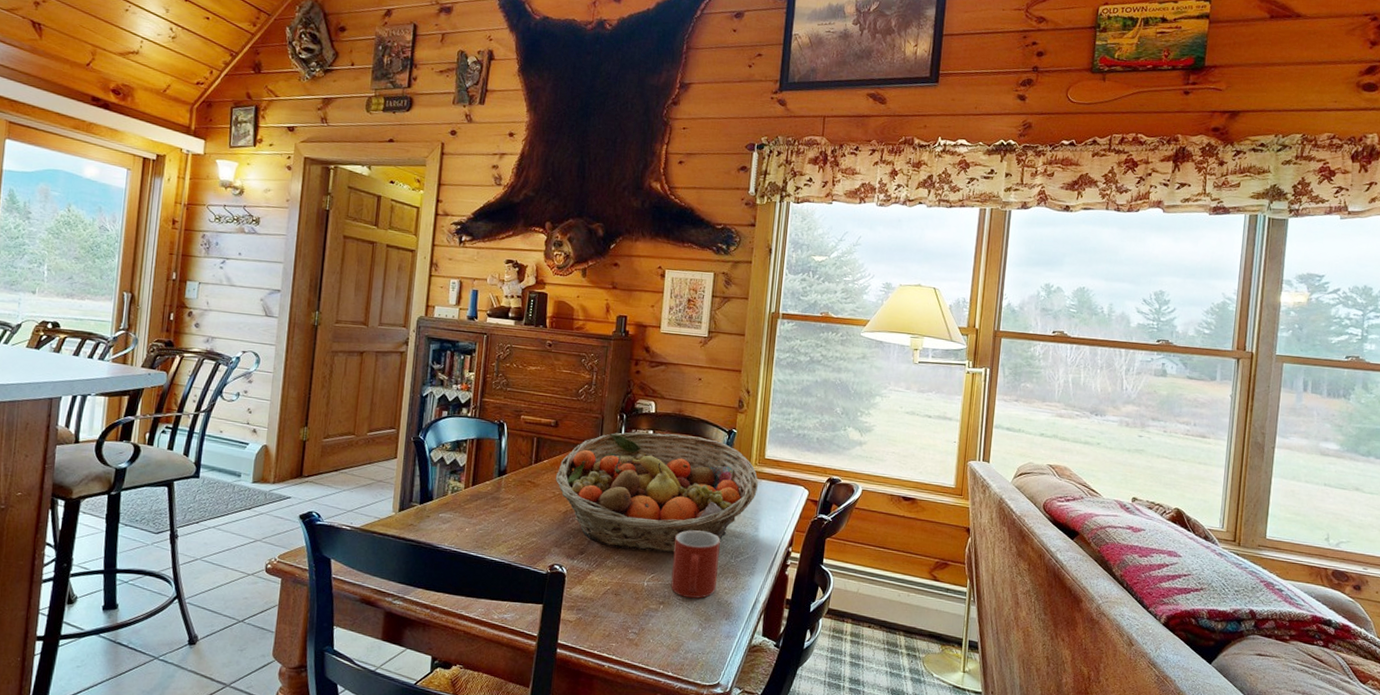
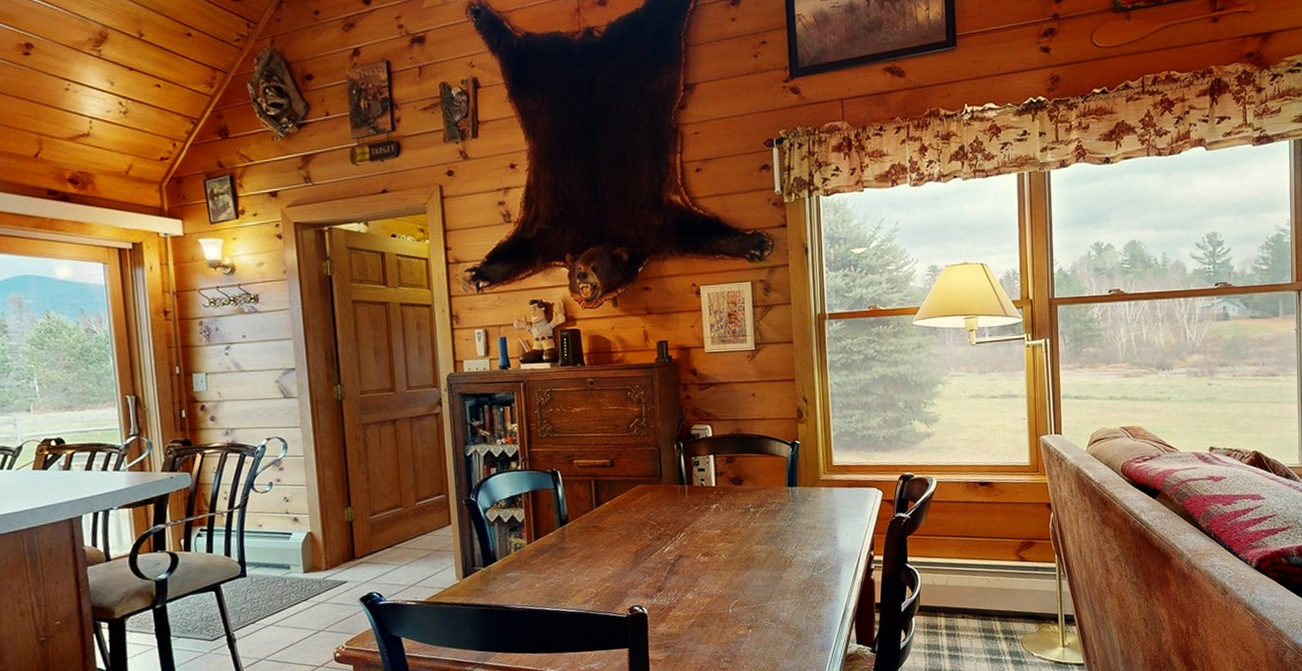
fruit basket: present [555,432,758,553] -> none [620,454,830,581]
mug: present [670,530,721,599] -> none [753,548,803,618]

